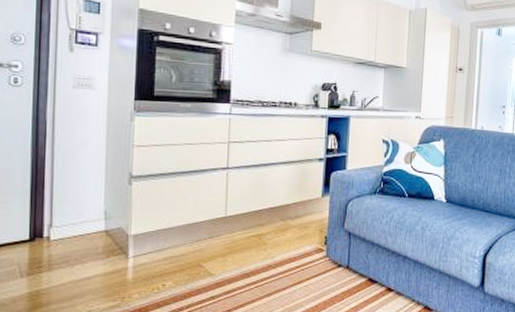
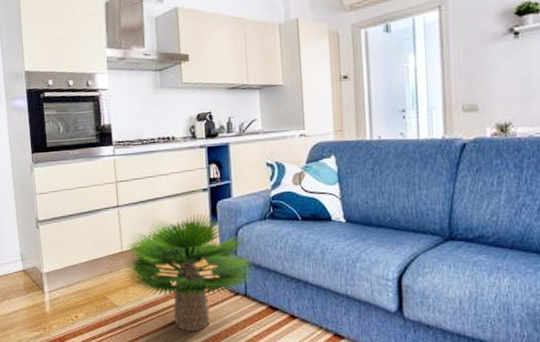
potted plant: none [225,182,359,302] -> present [123,213,254,331]

